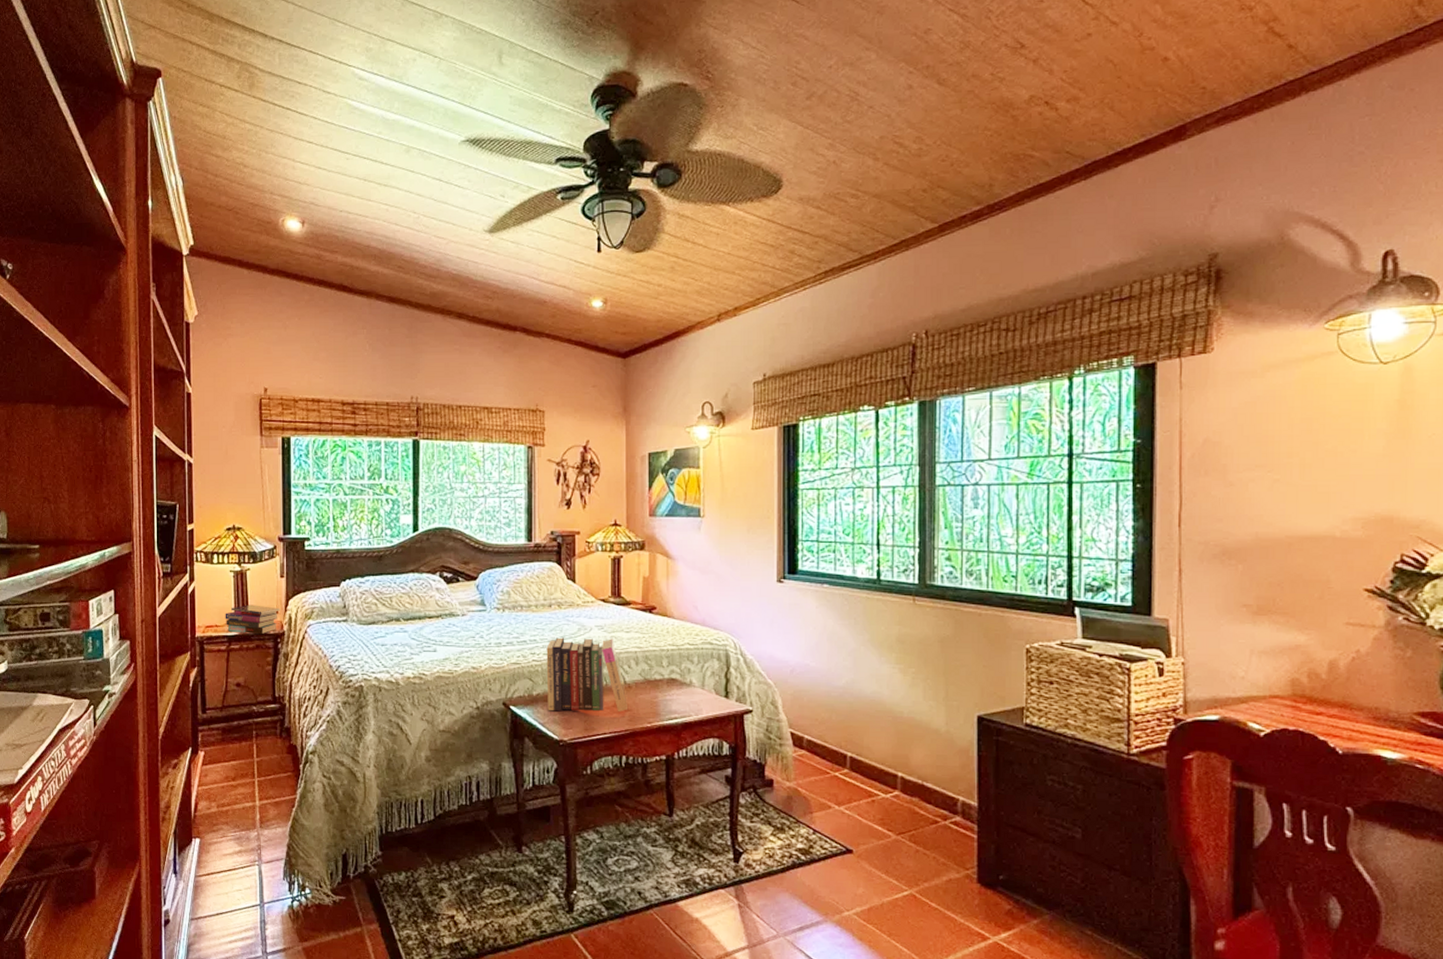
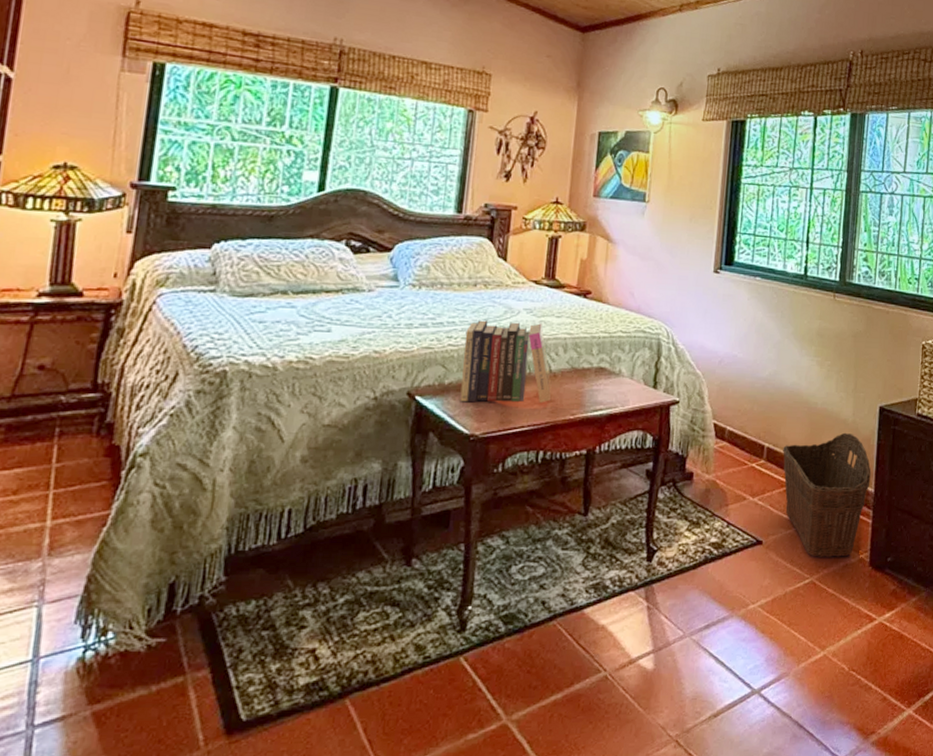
books: present [225,604,281,635] -> none [33,264,121,304]
wicker basket: none [868,743,973,872] -> present [783,432,871,557]

